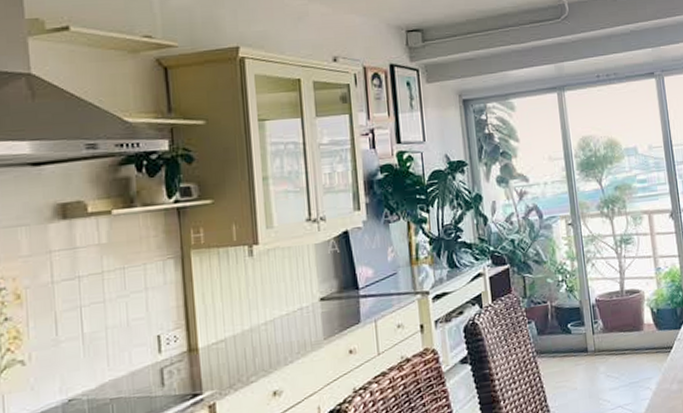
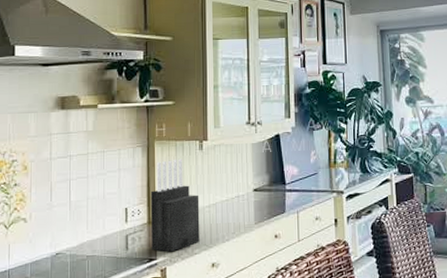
knife block: none [189,269,256,384] -> present [150,158,200,252]

